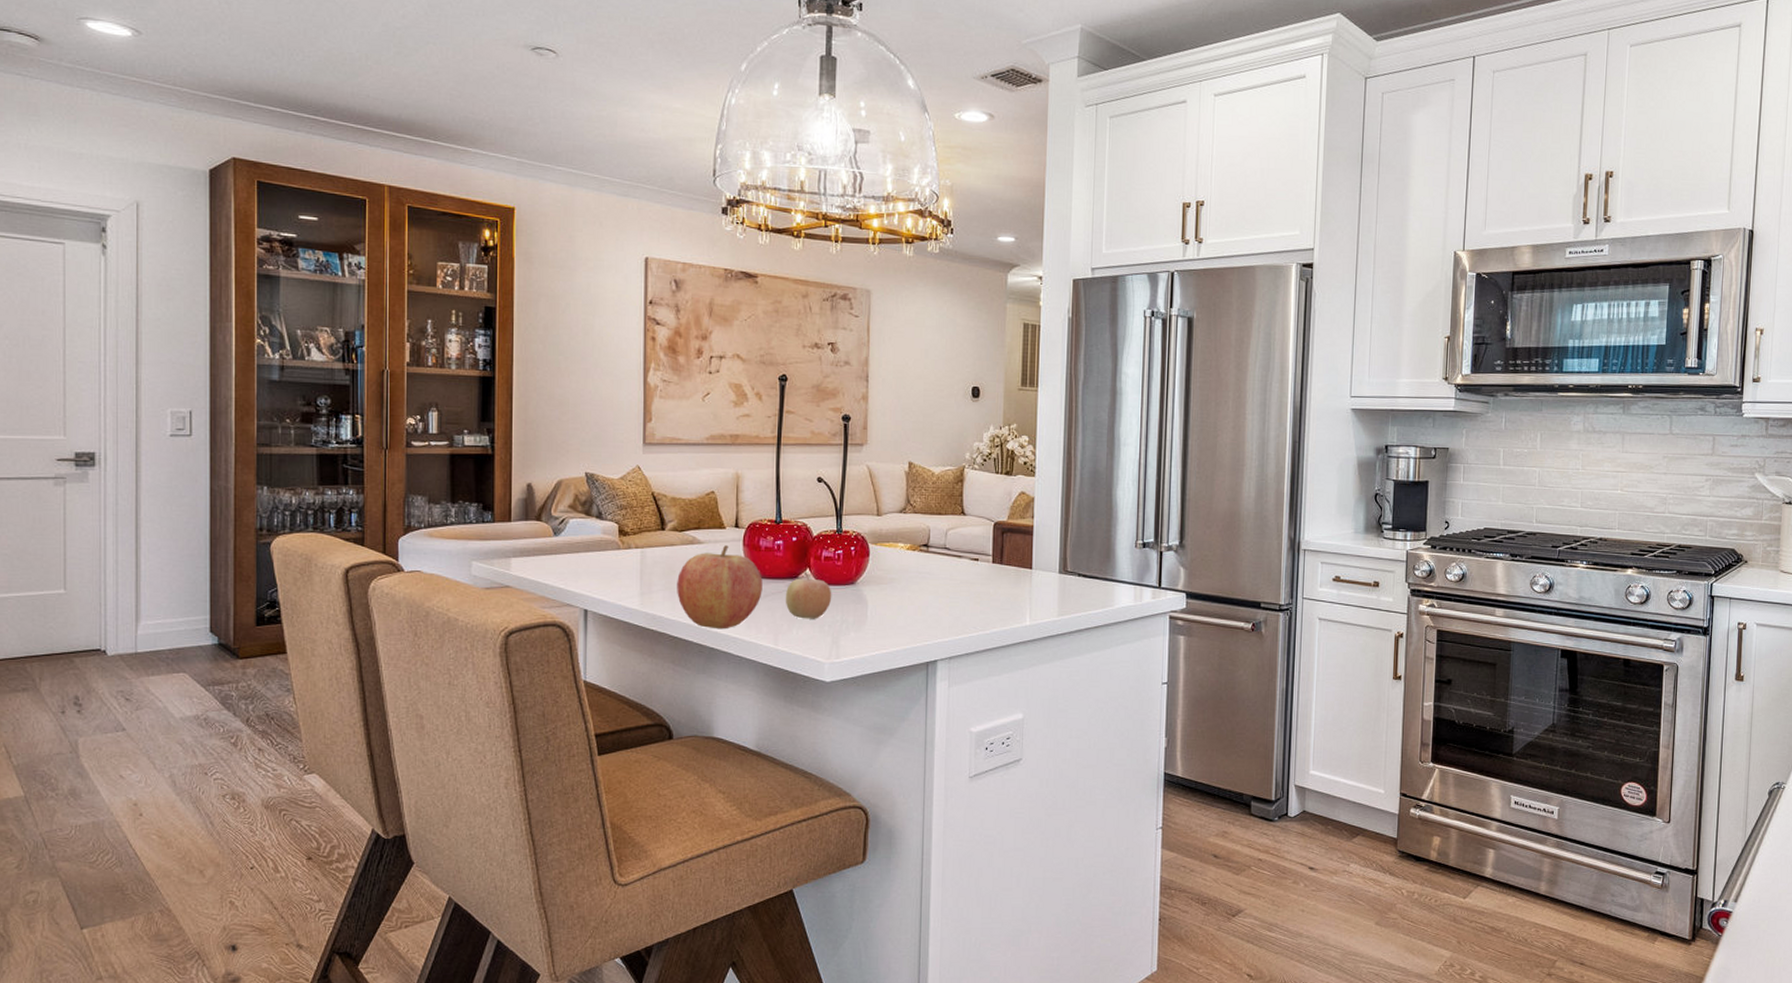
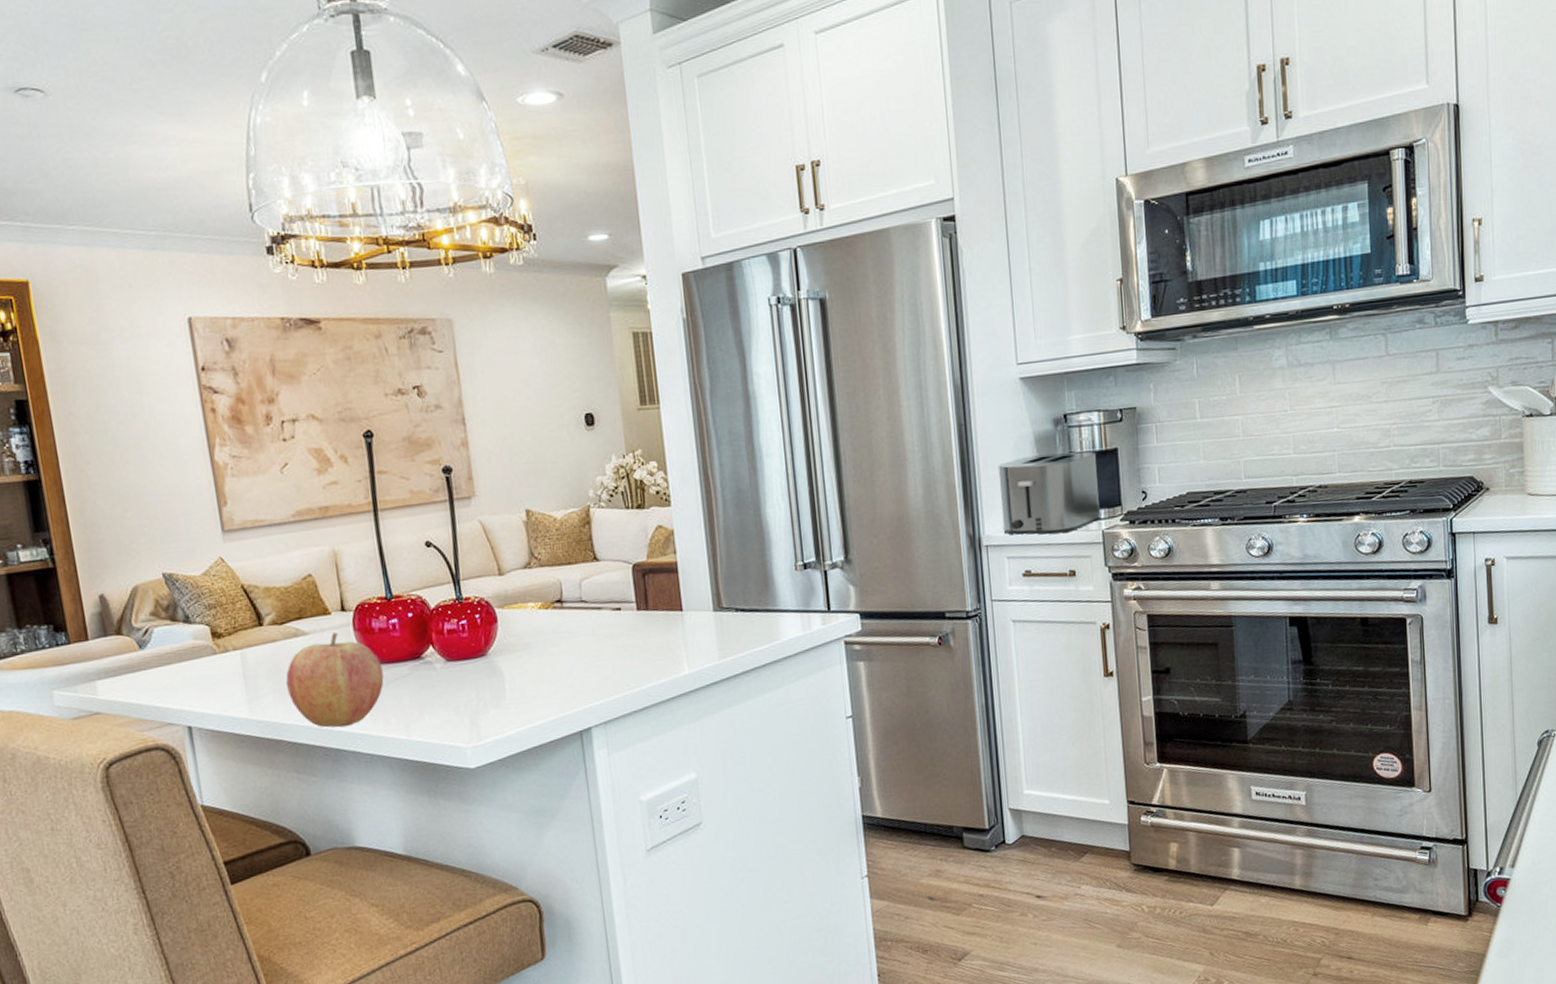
fruit: present [785,572,832,619] -> none [409,649,463,703]
toaster: none [1320,477,1410,548] -> present [998,451,1101,535]

